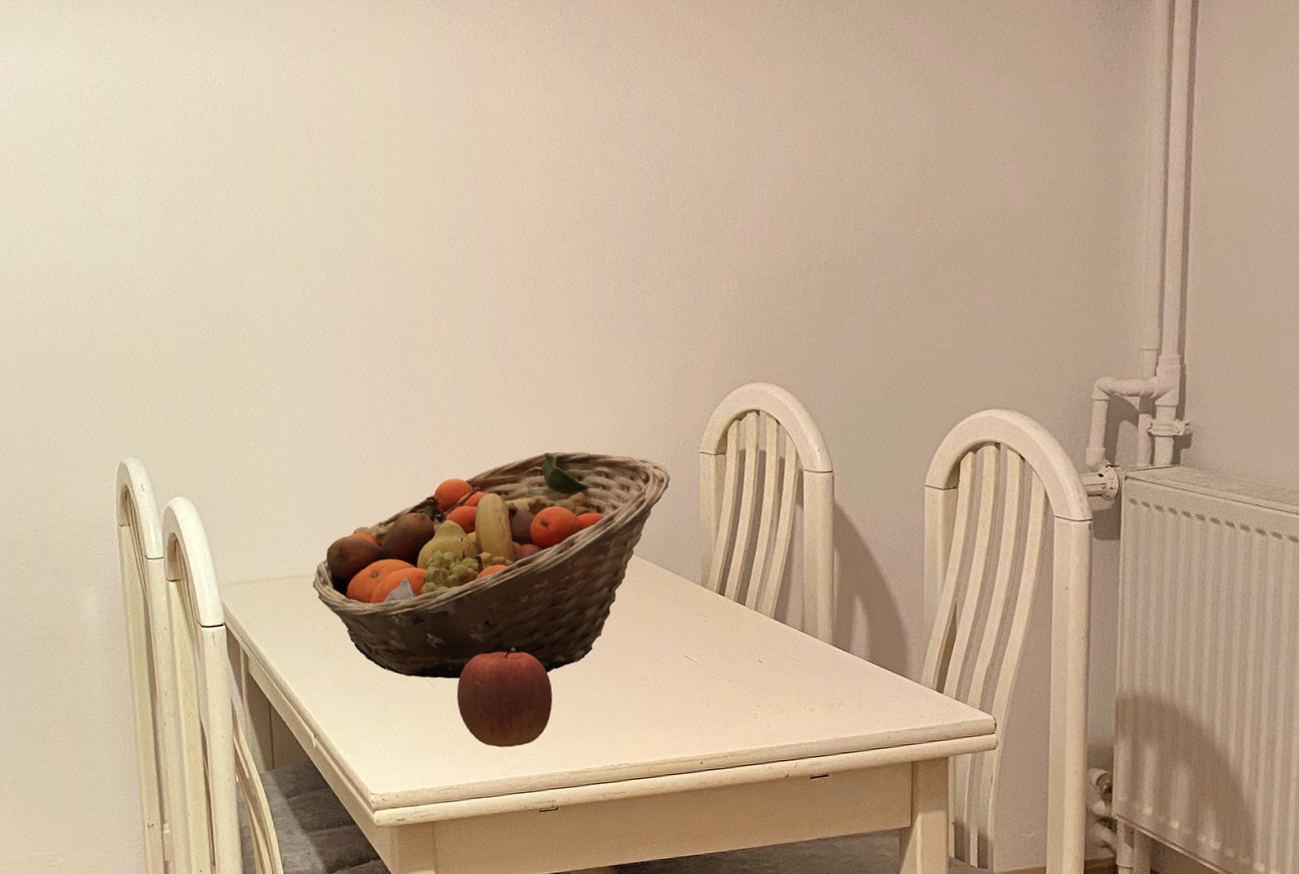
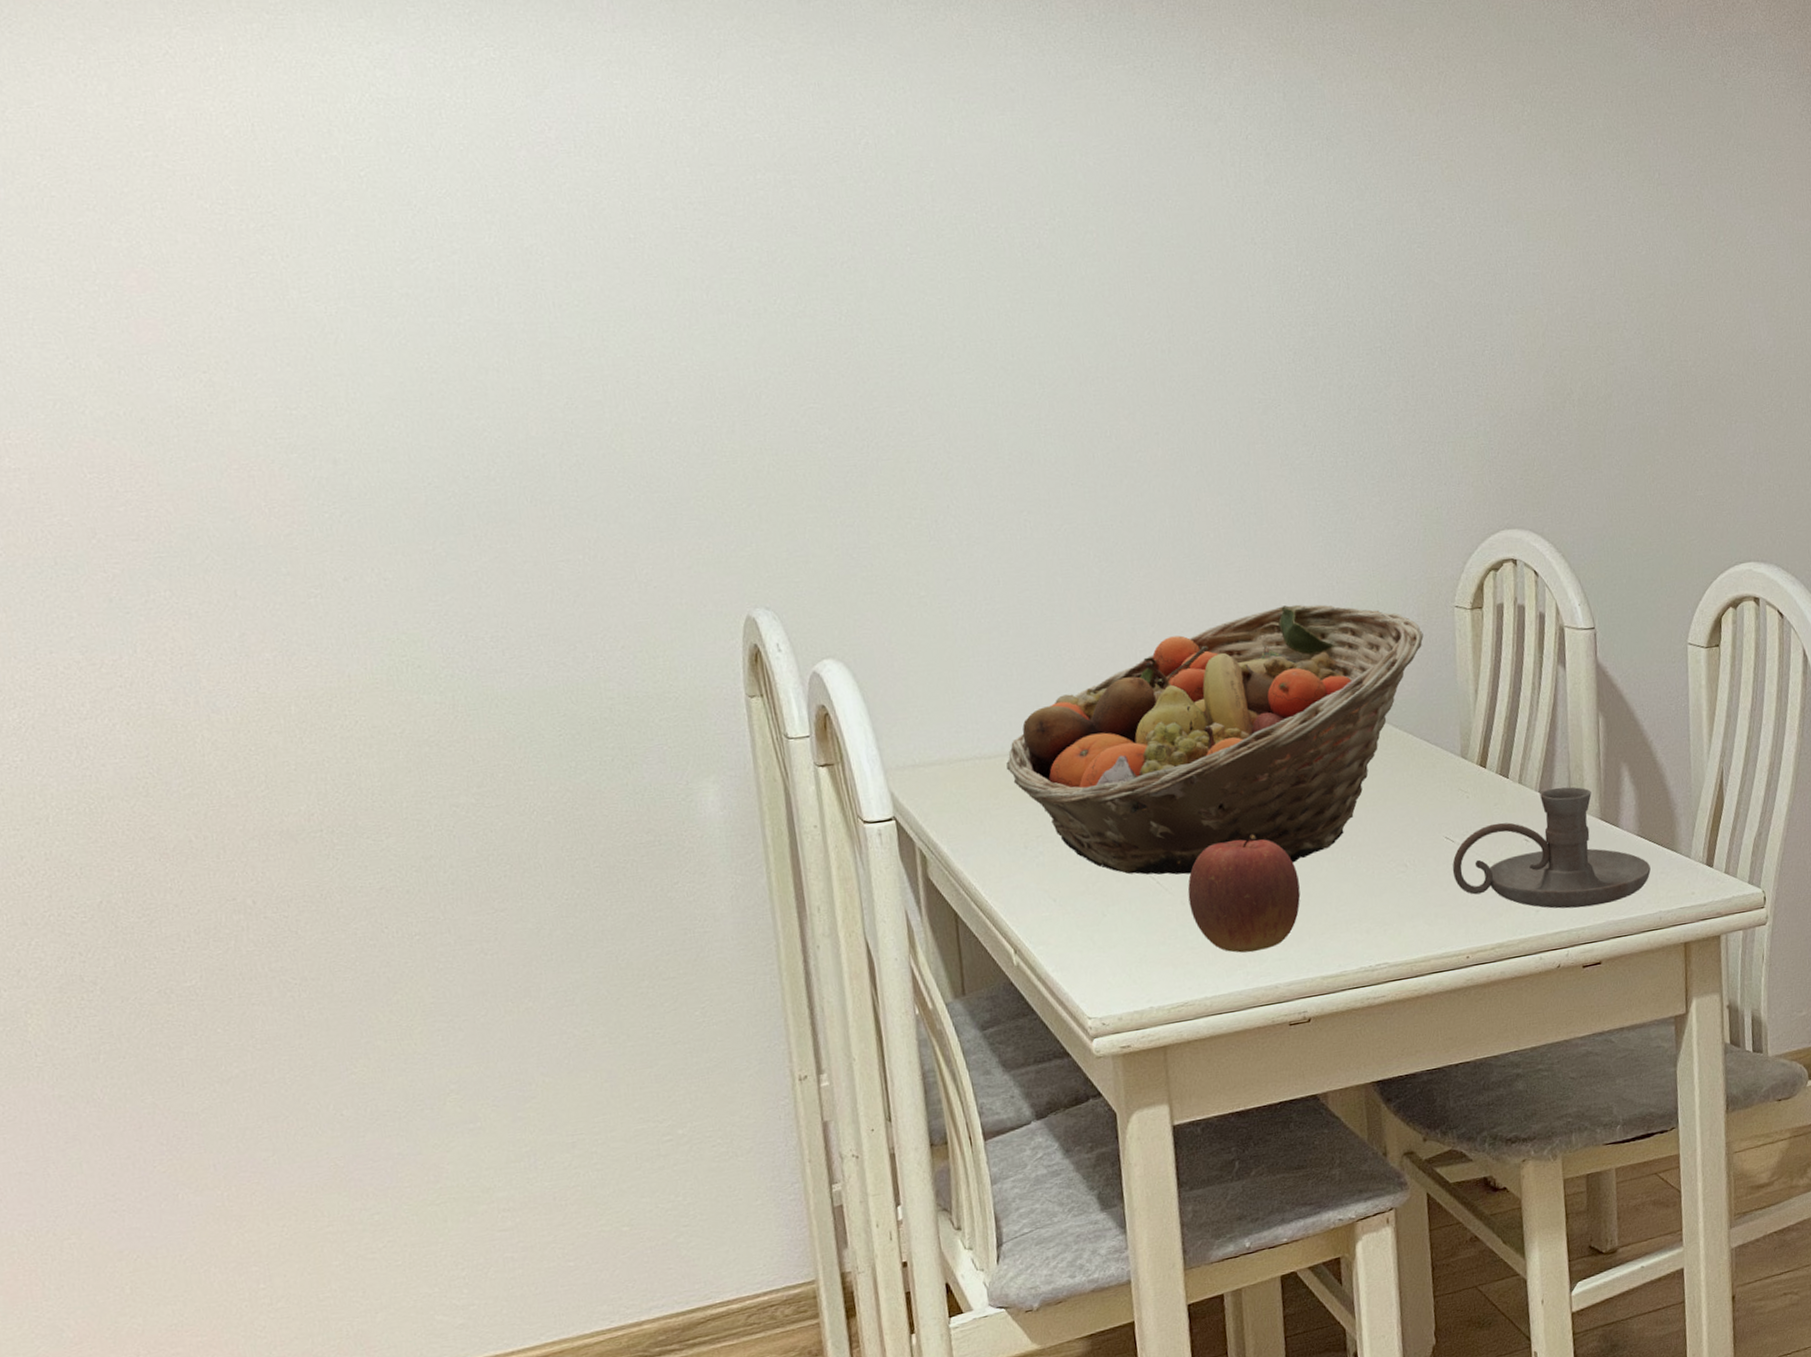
candle holder: none [690,615,880,725] -> present [1452,786,1651,909]

